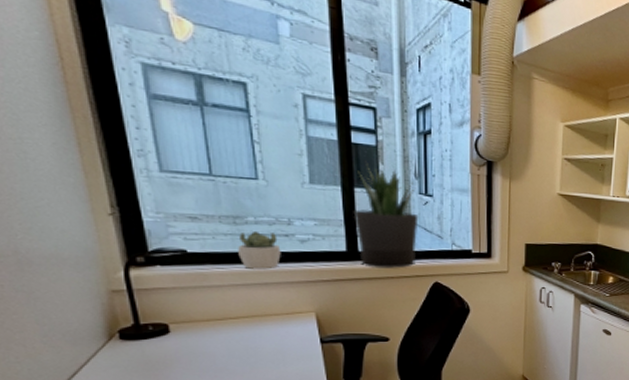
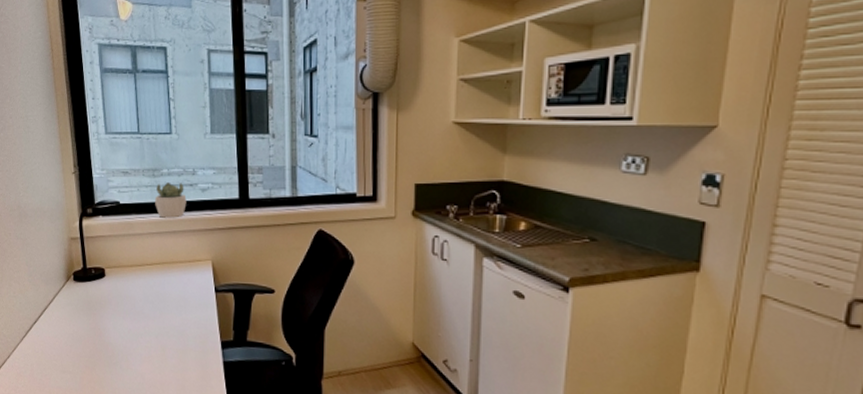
planter: present [353,161,419,269] -> none [245,107,304,216]

